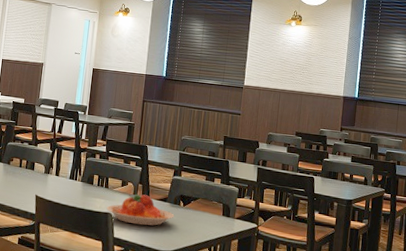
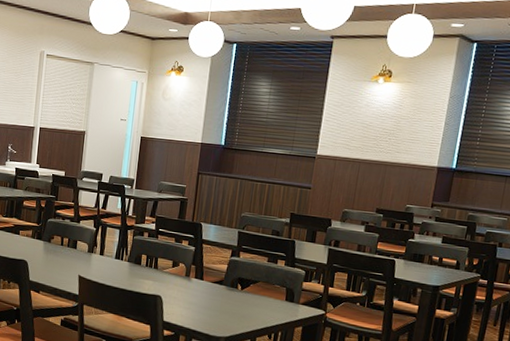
plate: present [106,193,175,226] -> none [155,274,231,310]

